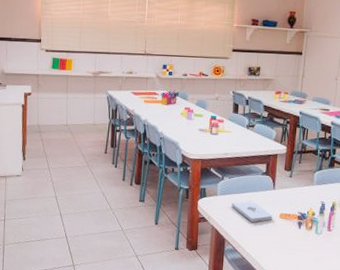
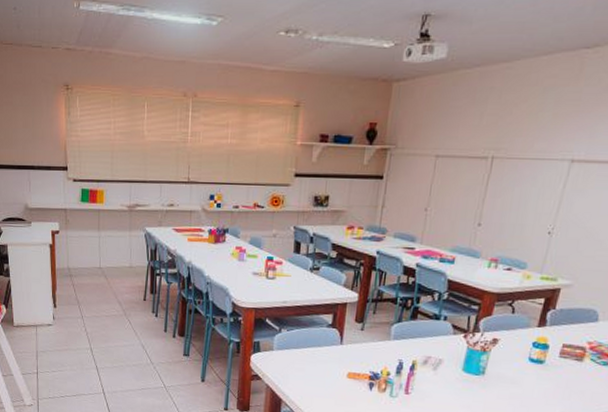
notepad: present [231,200,273,222] -> none [289,357,339,382]

